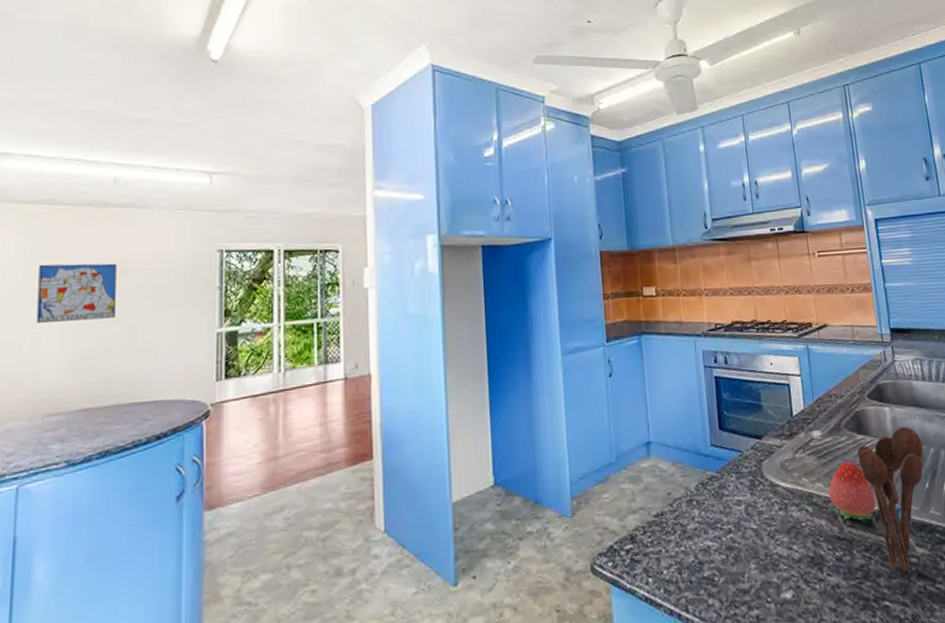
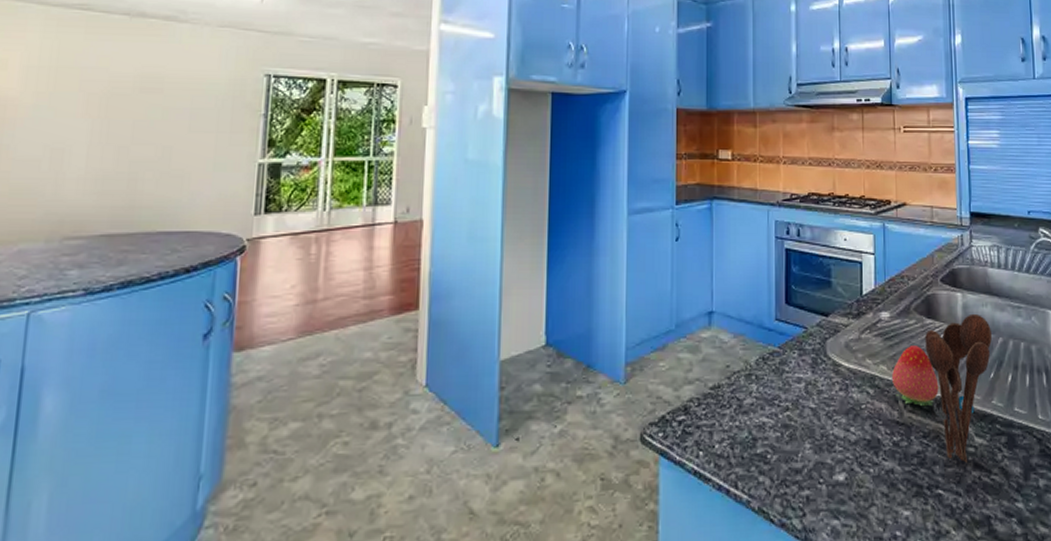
wall art: present [36,263,117,323] -> none [59,74,152,139]

